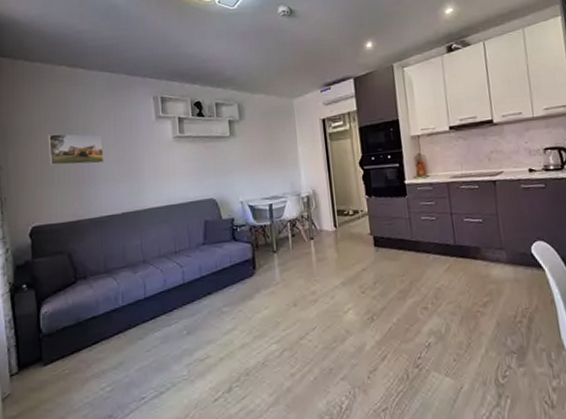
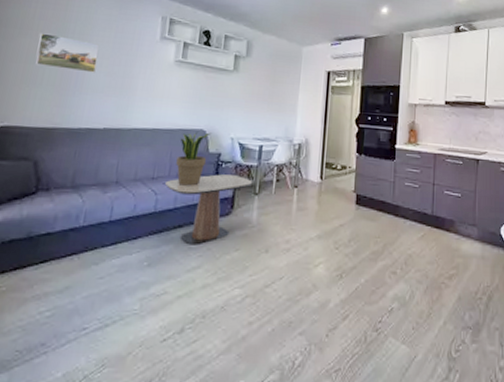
side table: none [188,237,268,310] -> present [165,174,252,245]
potted plant: none [193,200,222,255] -> present [176,131,212,186]

